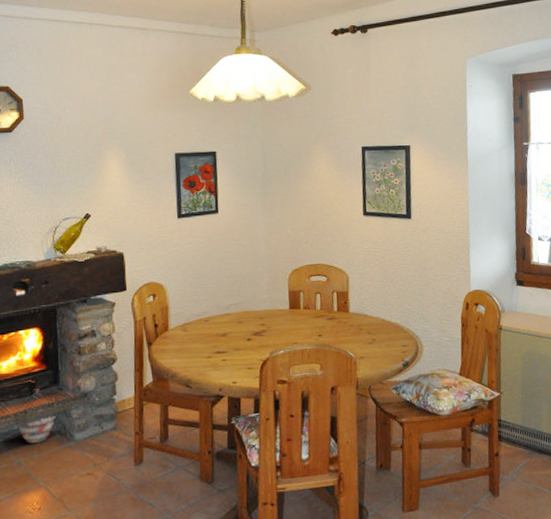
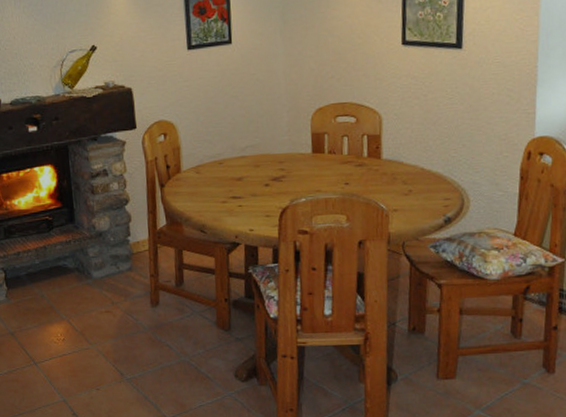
woven basket: present [18,388,56,444] -> none [39,225,74,279]

